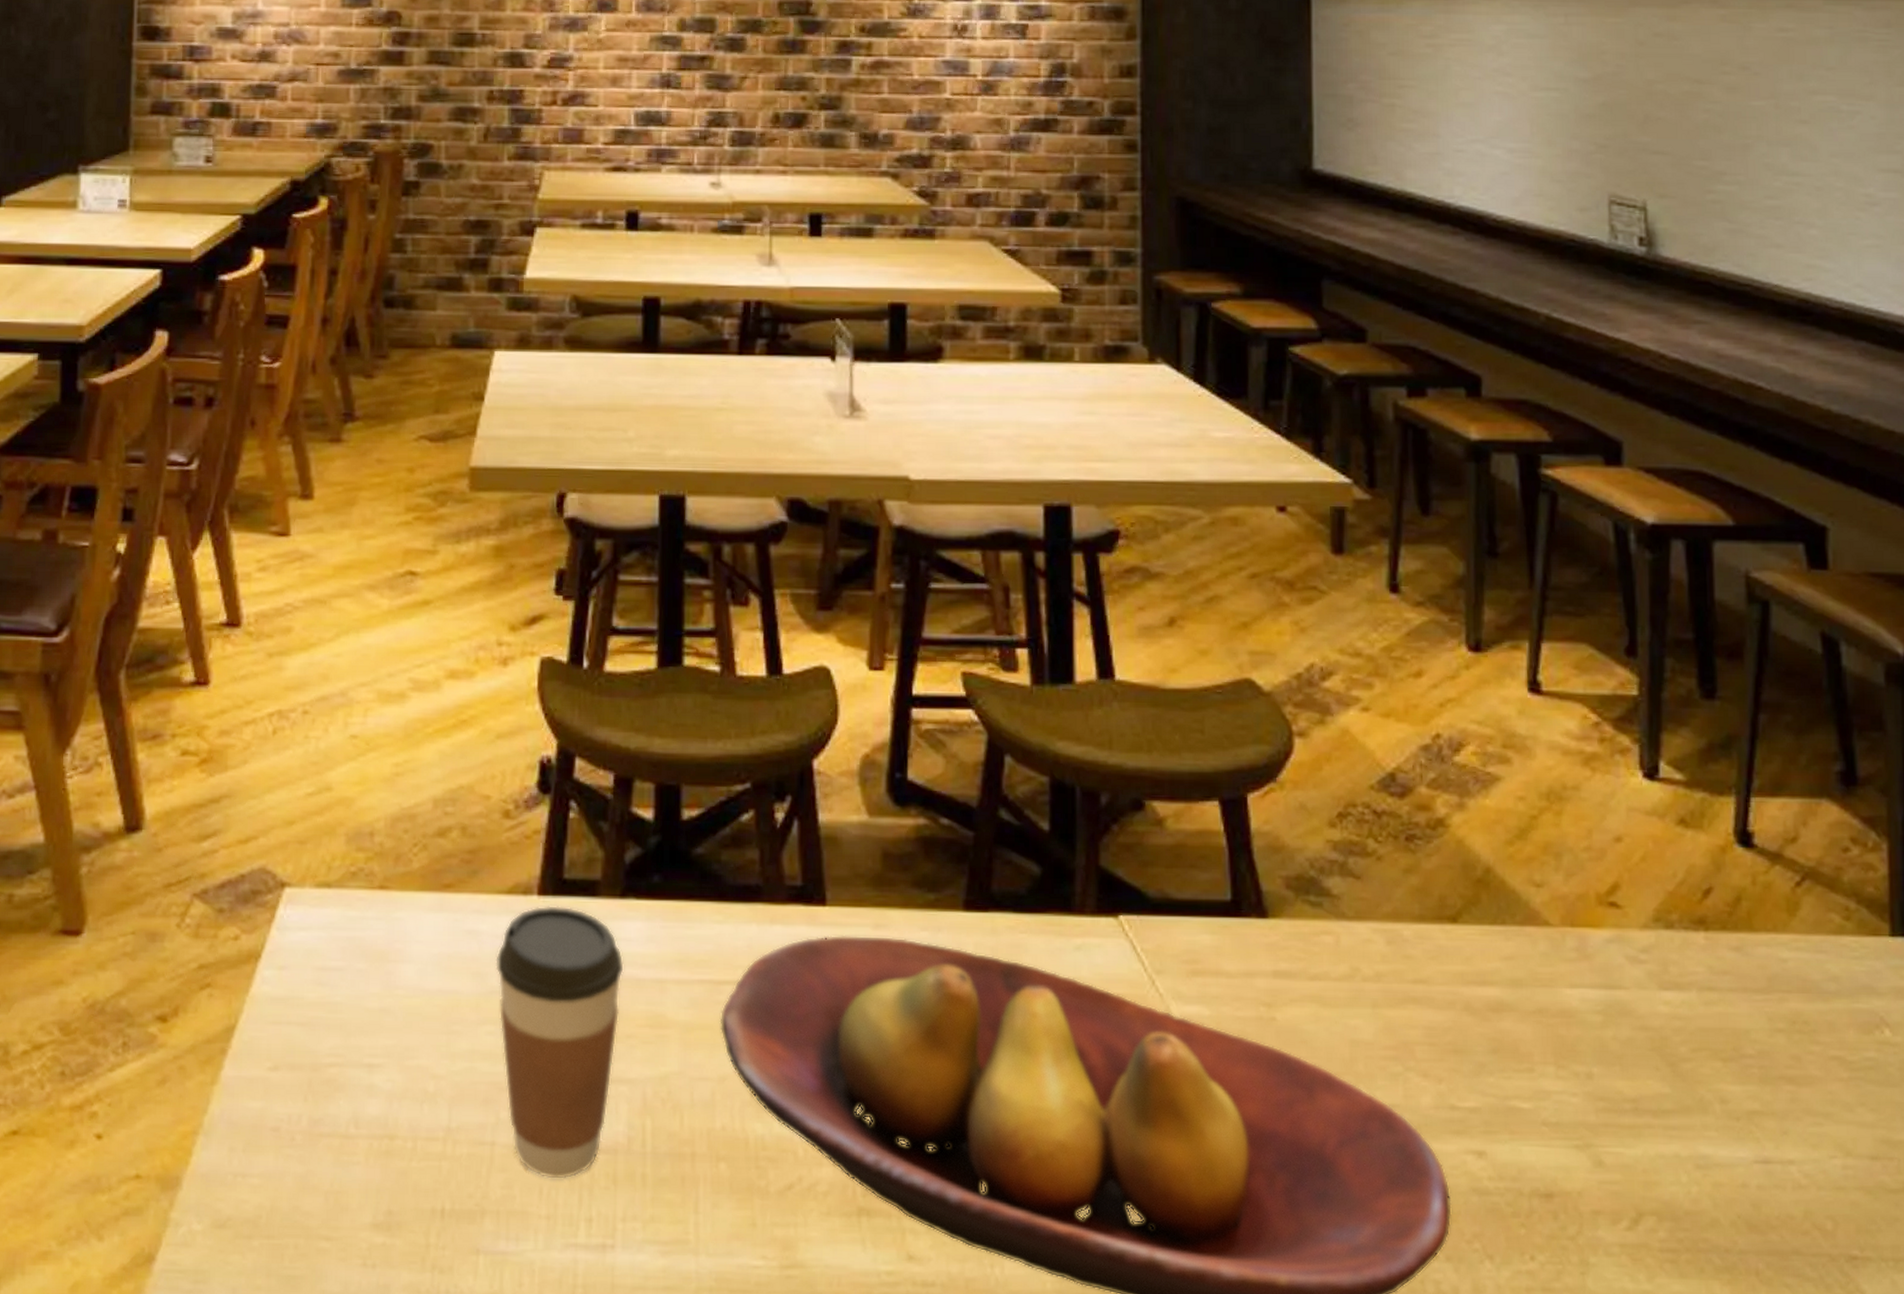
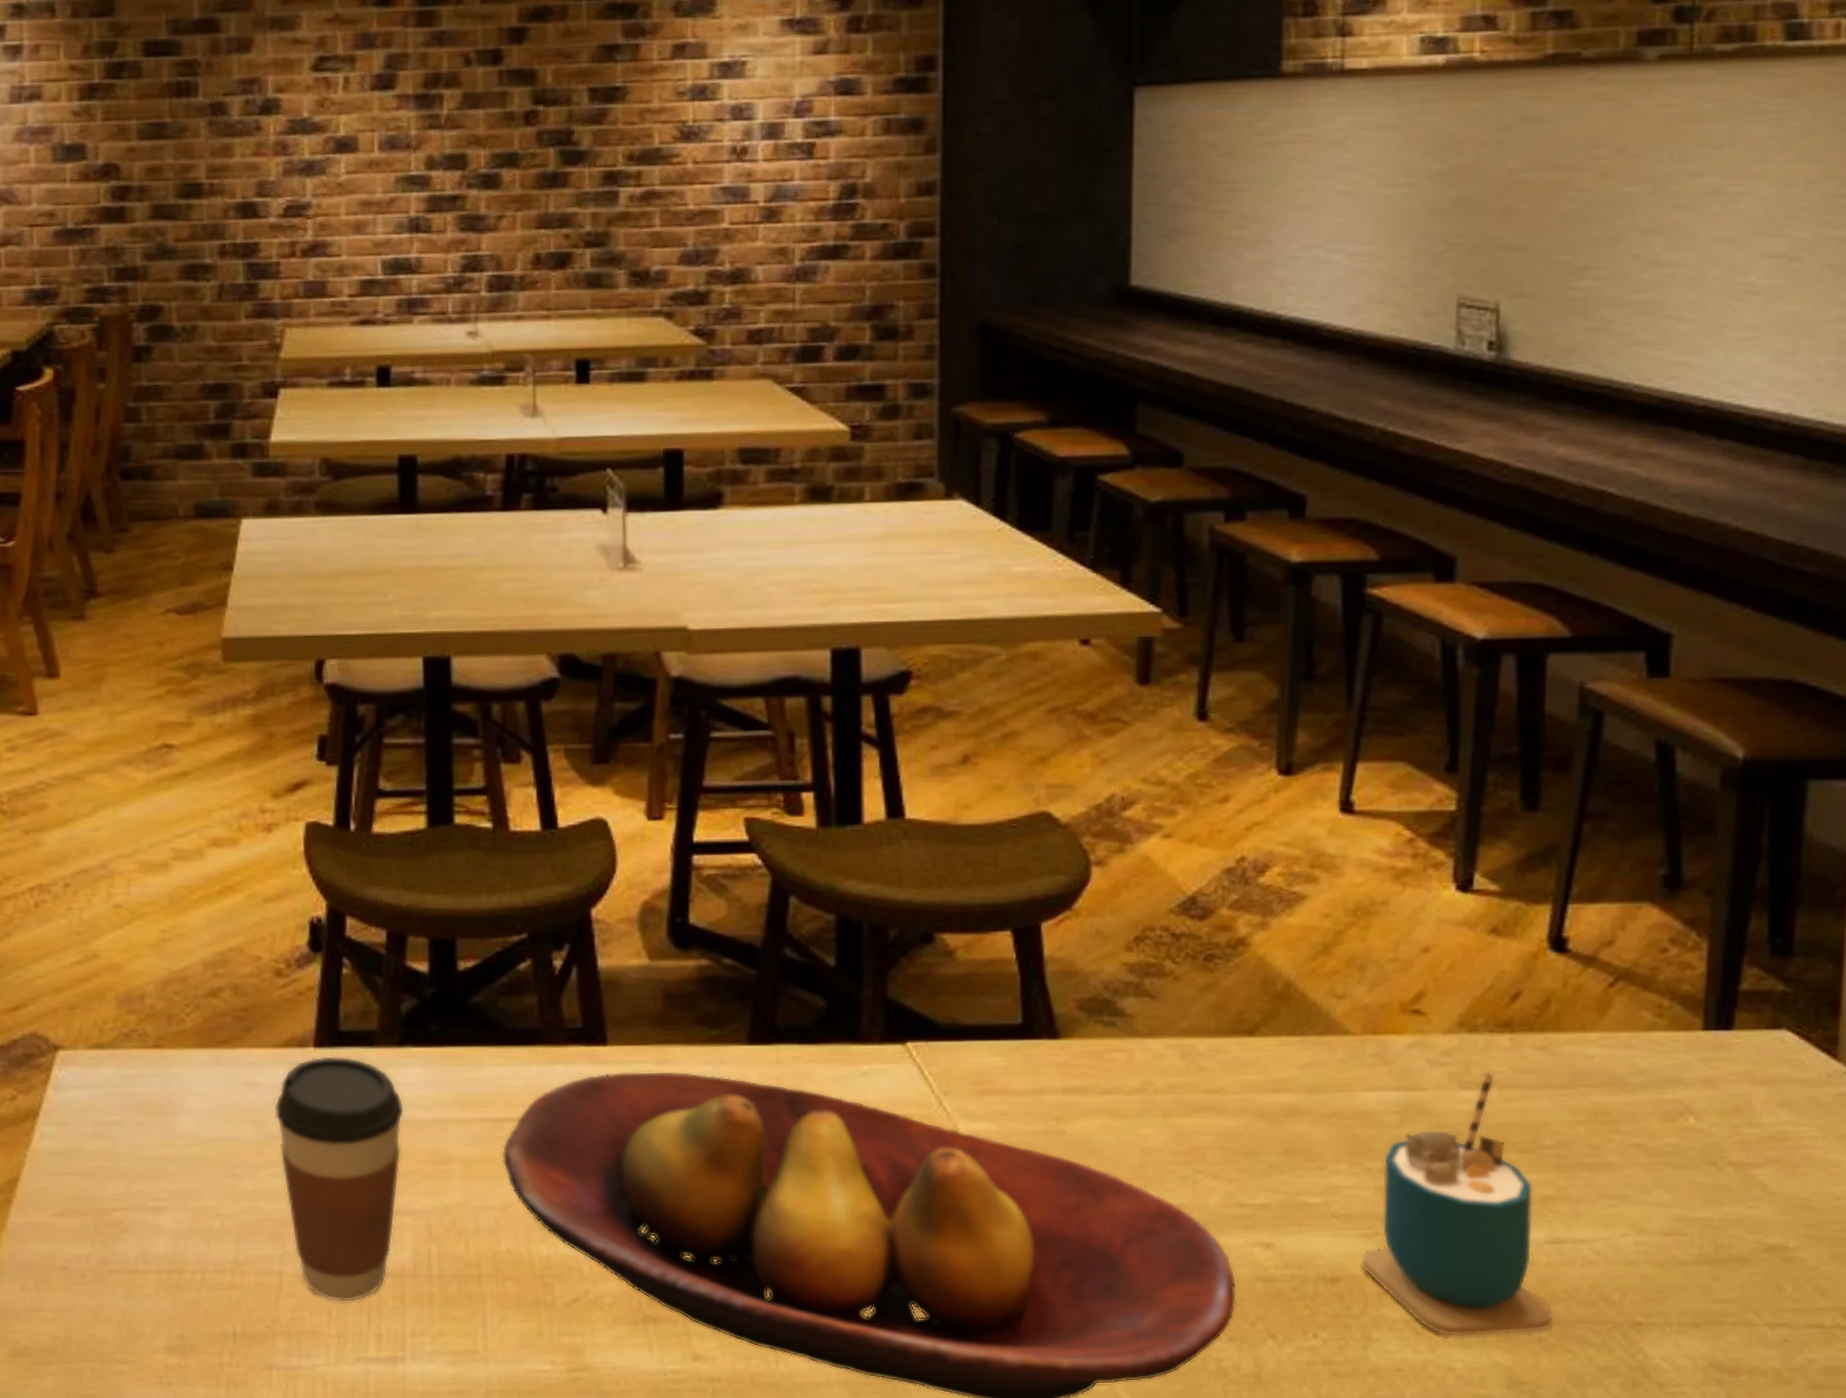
cup: none [1573,972,1769,1266] -> present [1361,1072,1554,1337]

